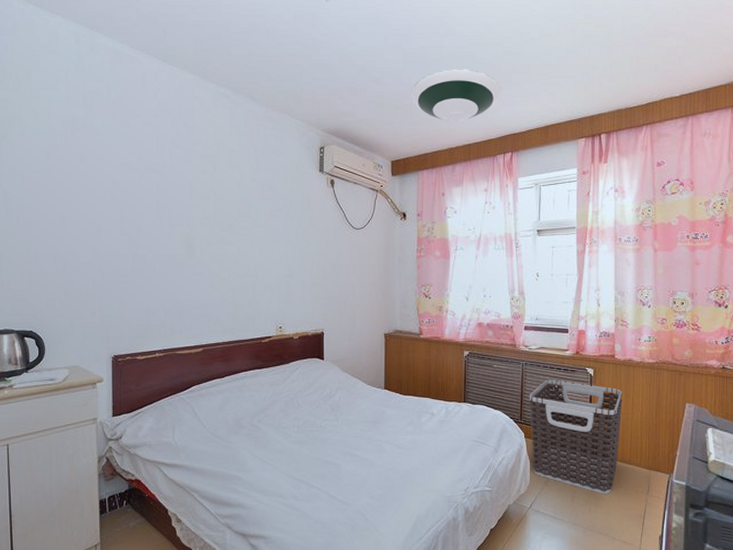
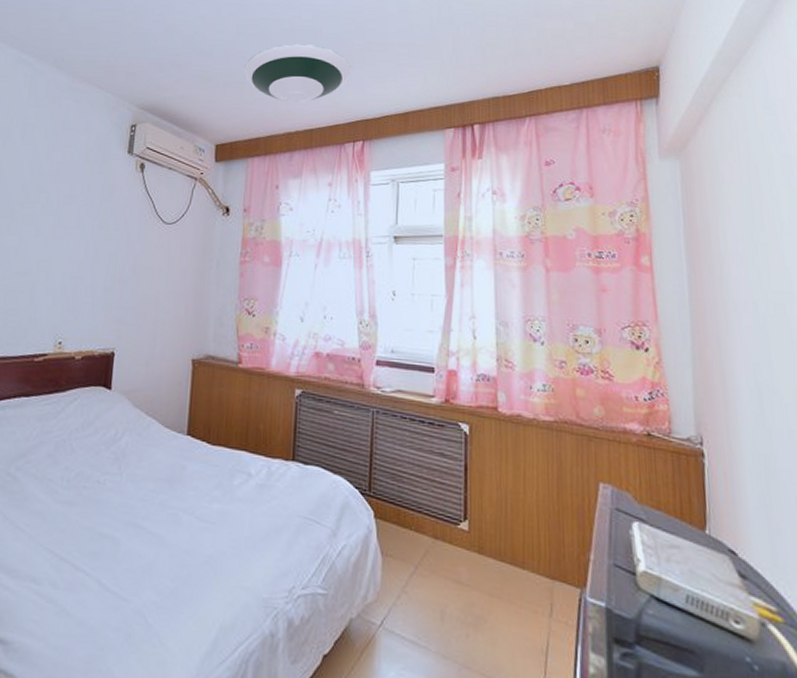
clothes hamper: present [529,379,623,494] -> none [381,435,511,613]

